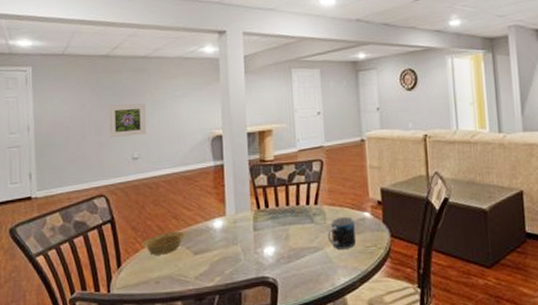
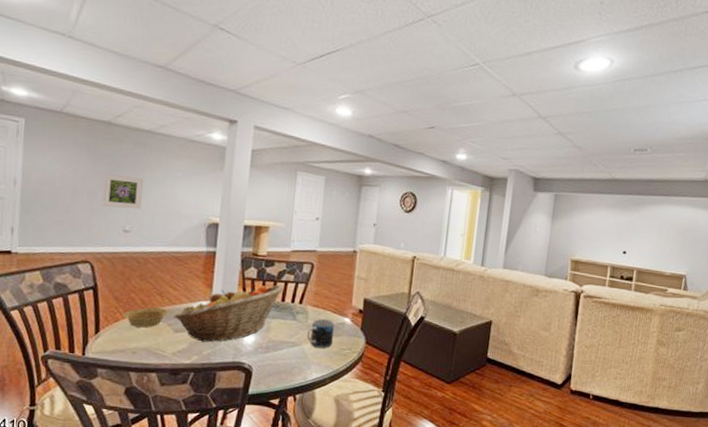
fruit basket: none [191,188,296,261] -> present [174,285,283,342]

